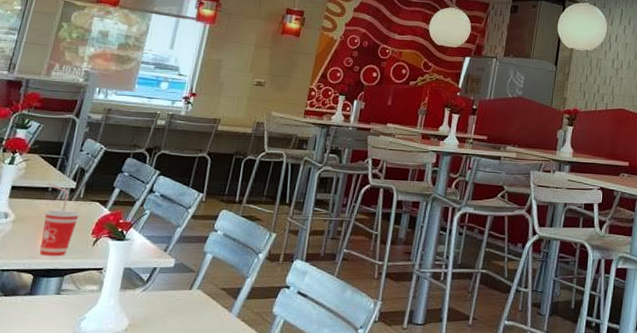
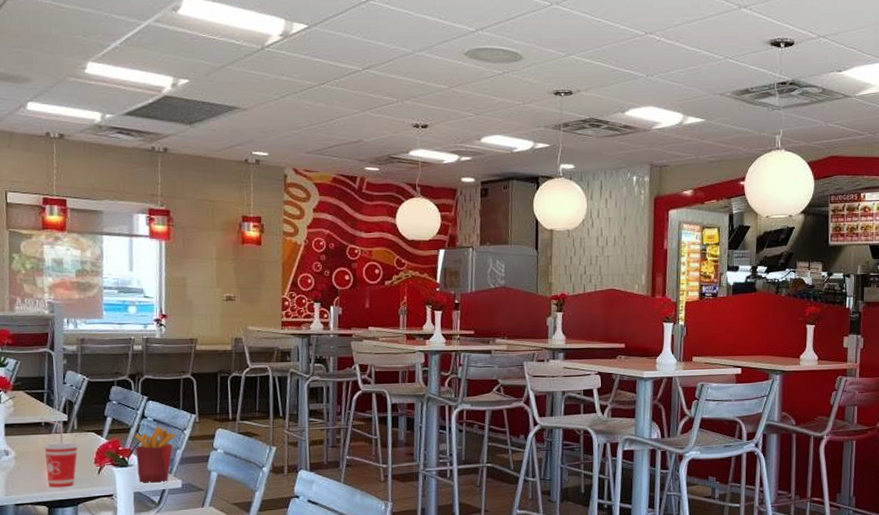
french fries: none [132,202,180,262] -> present [134,426,177,485]

